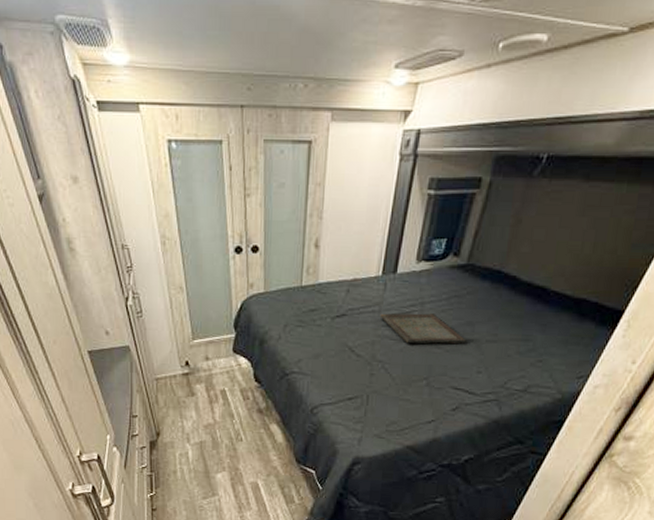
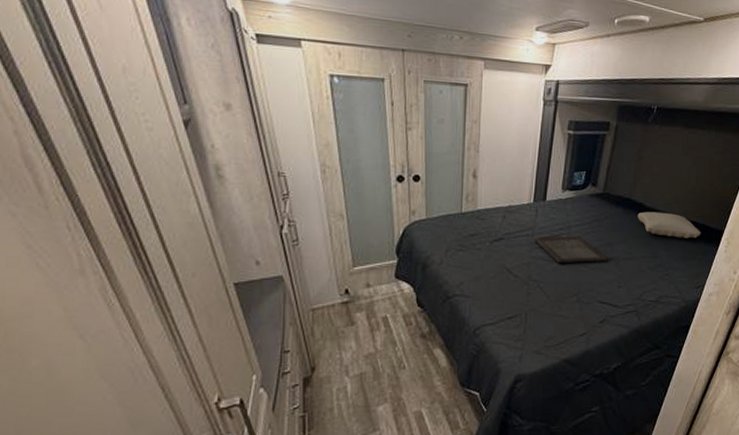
pillow: none [508,286,592,320] -> present [637,211,701,238]

